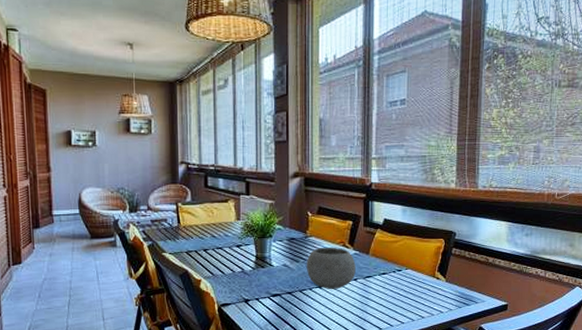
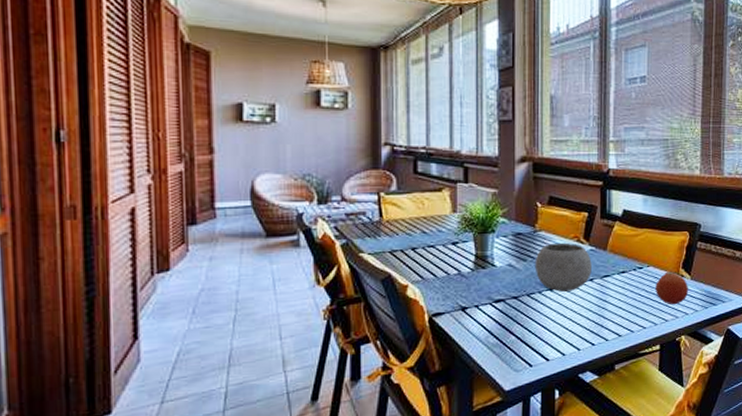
fruit: none [413,274,444,304] -> present [655,271,689,305]

